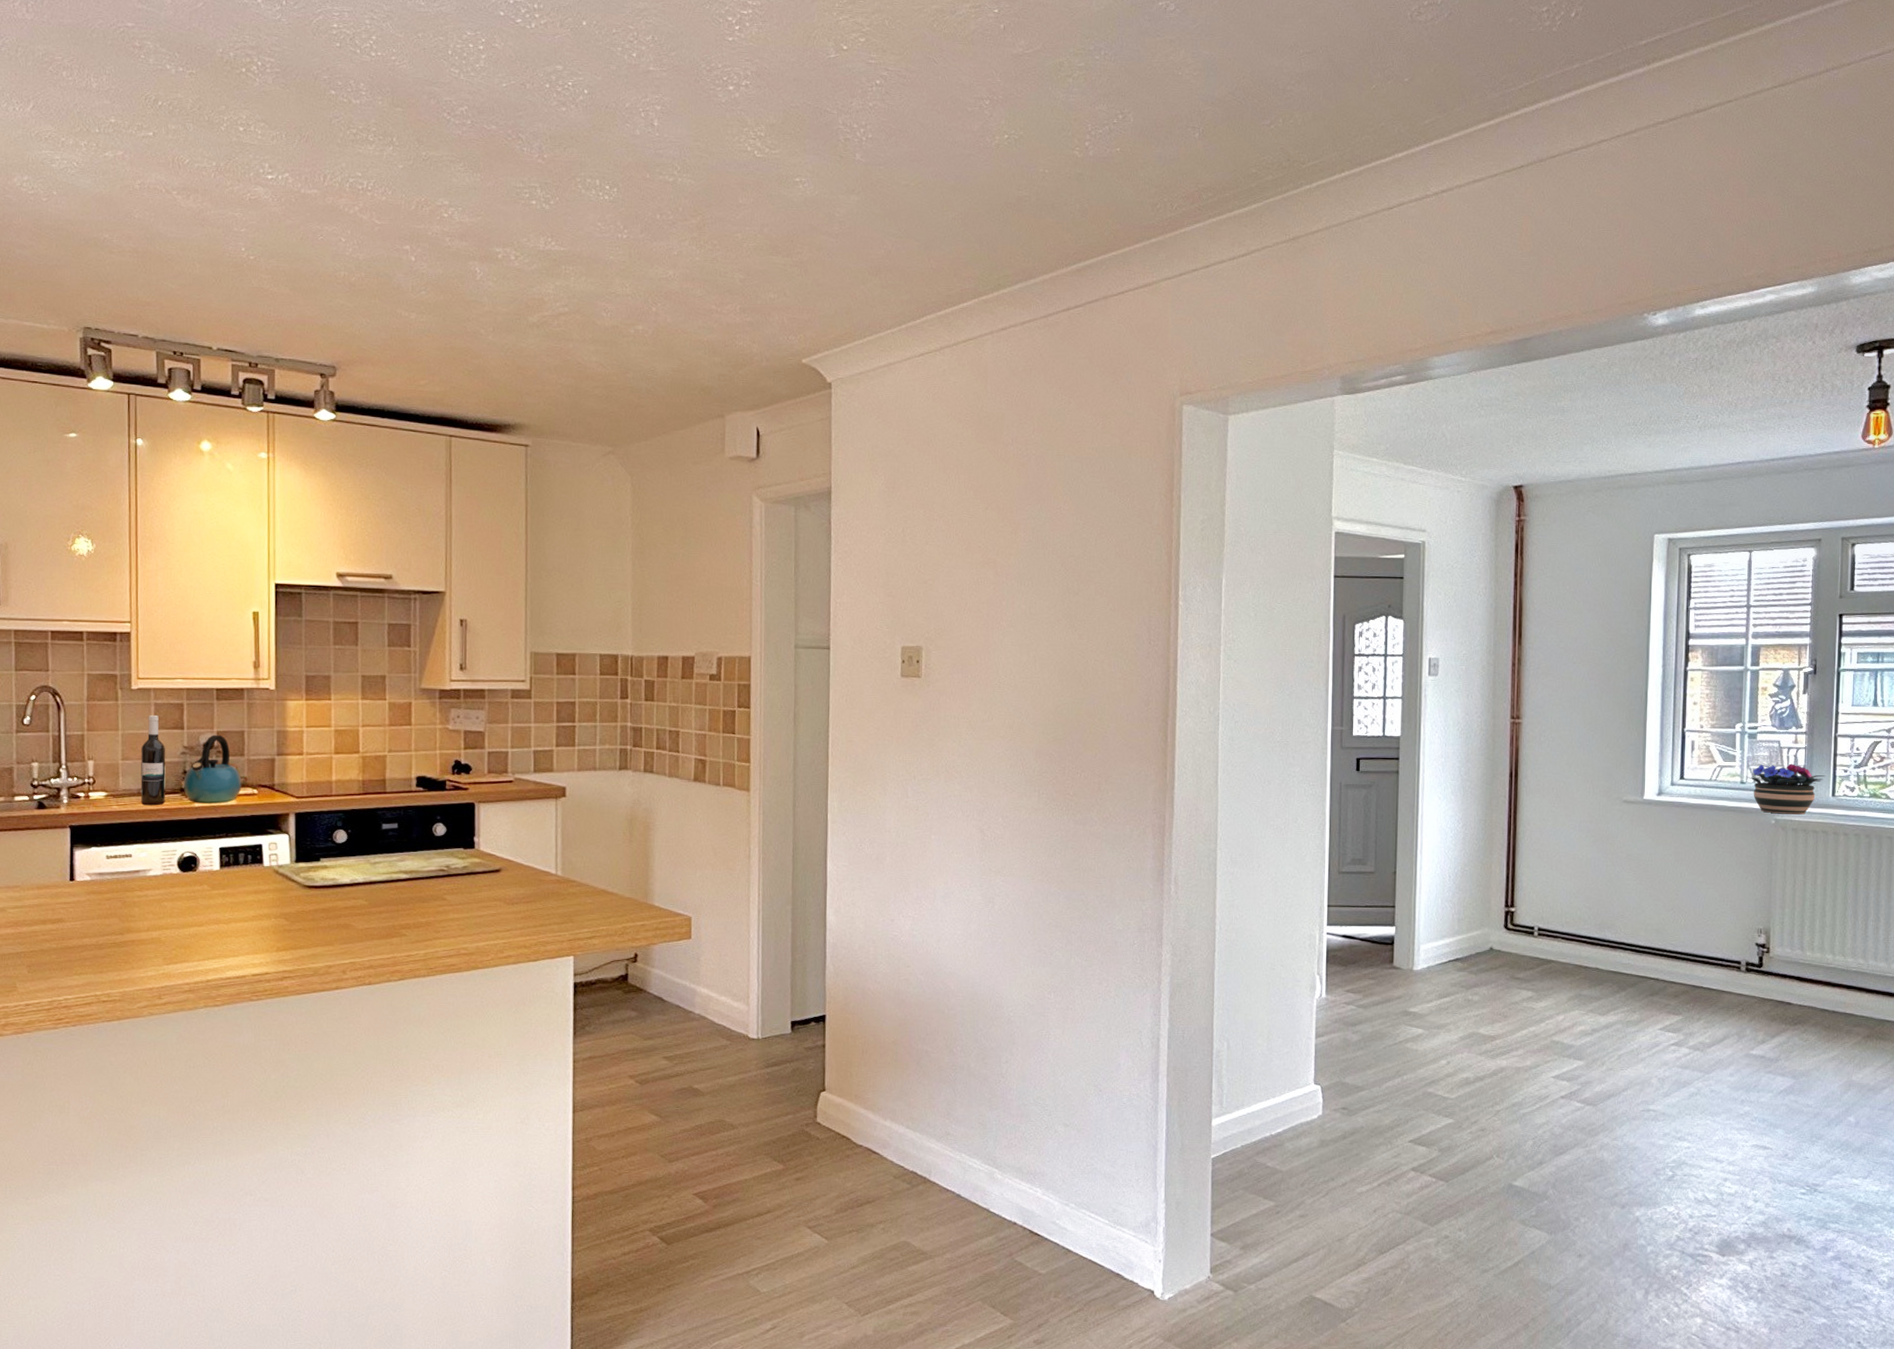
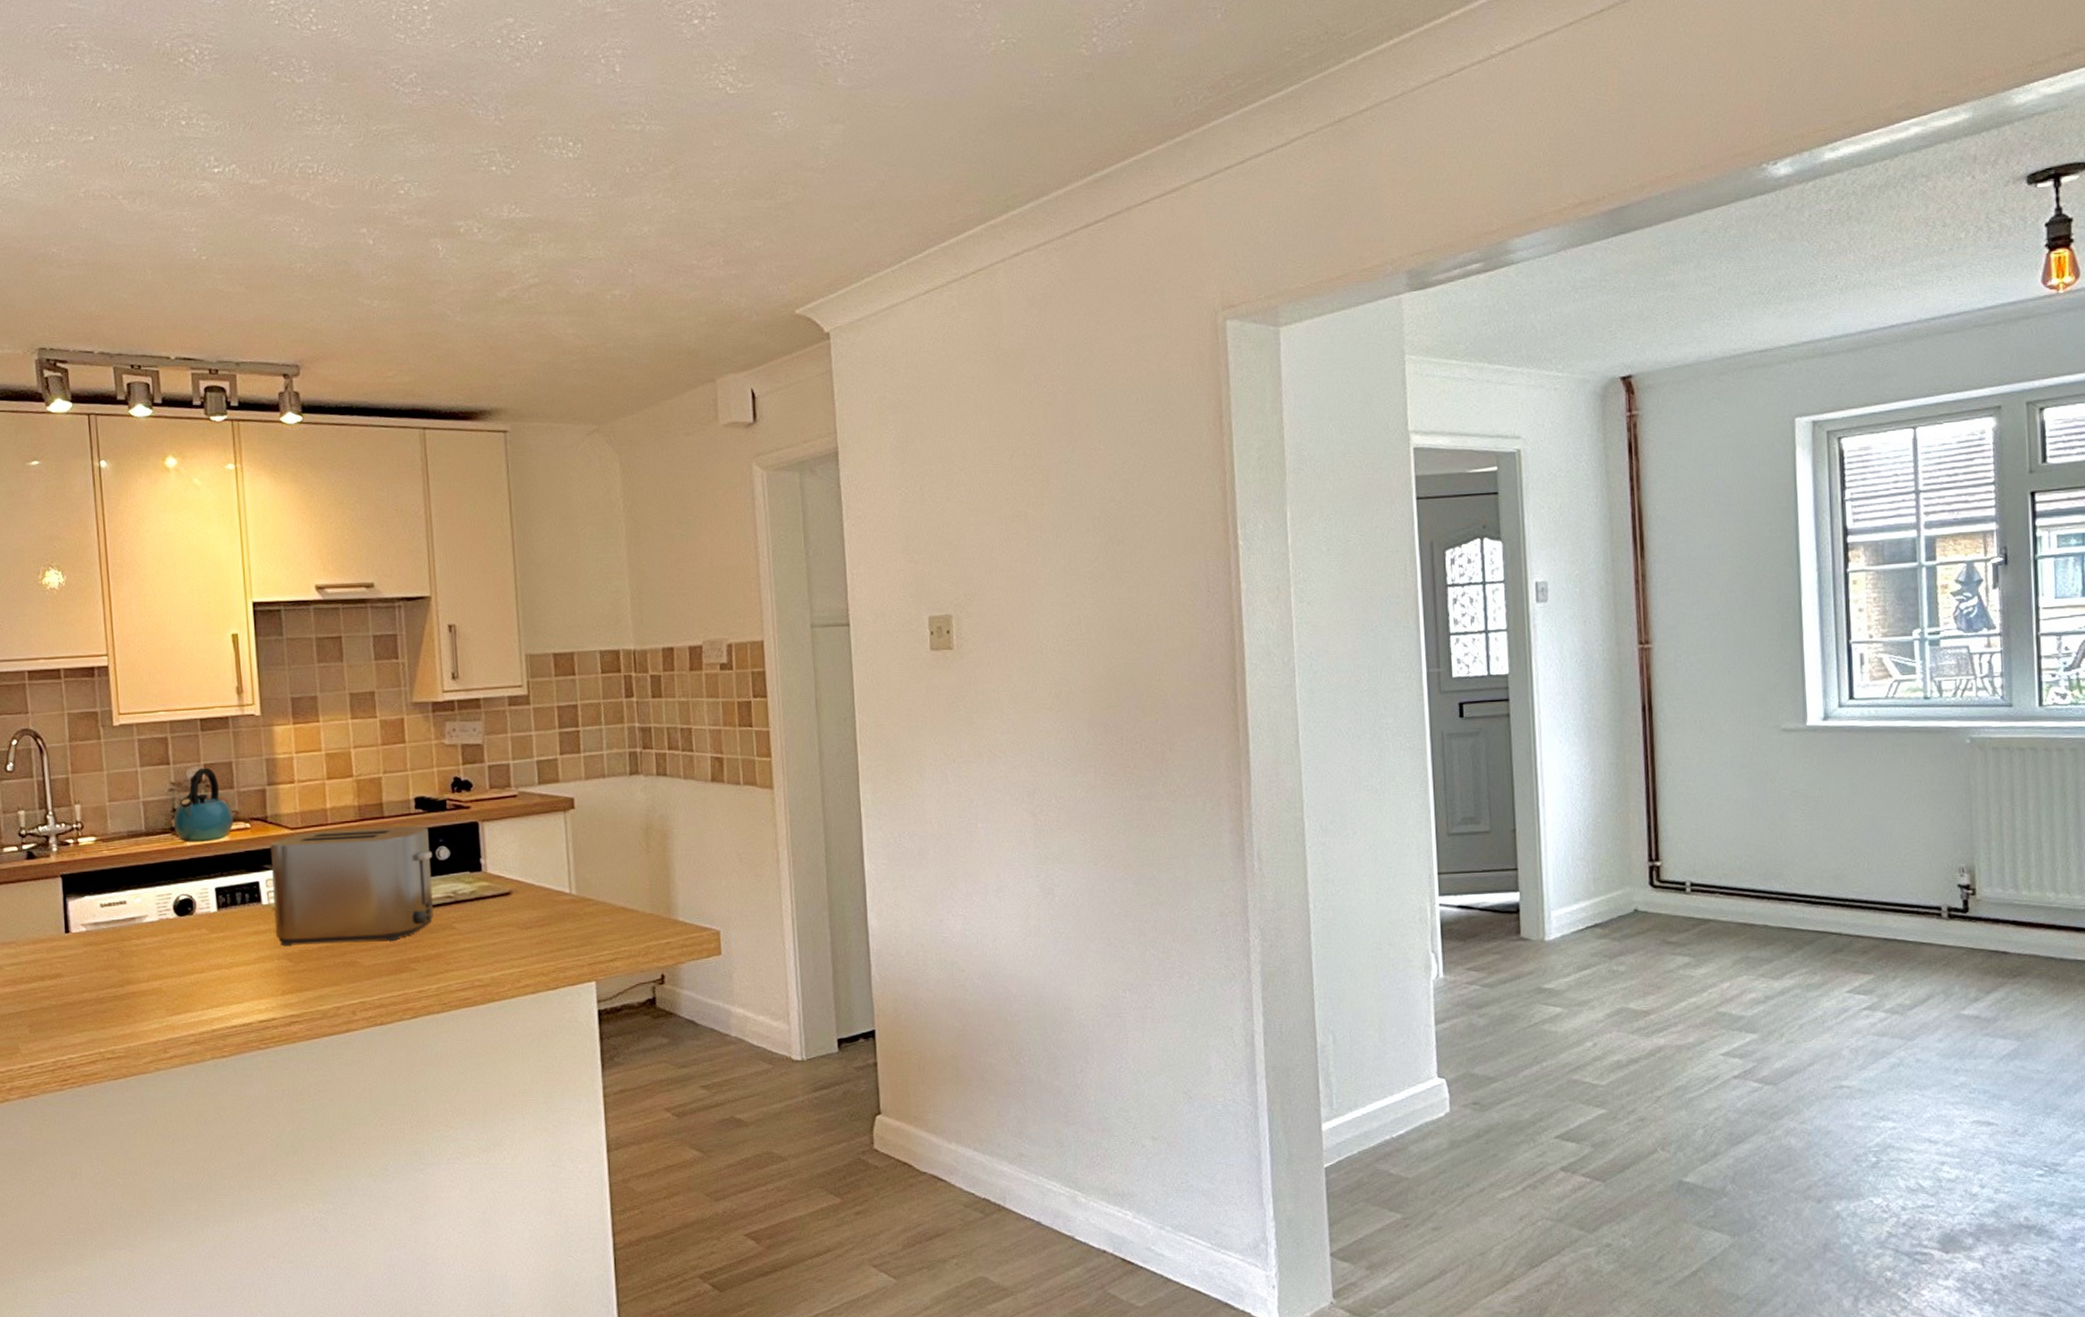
wine bottle: present [140,714,166,806] -> none [128,751,156,849]
toaster: none [274,801,430,906] -> present [270,826,434,946]
potted flower: present [1749,763,1826,815] -> none [1934,671,2029,732]

